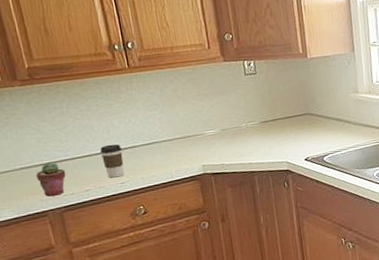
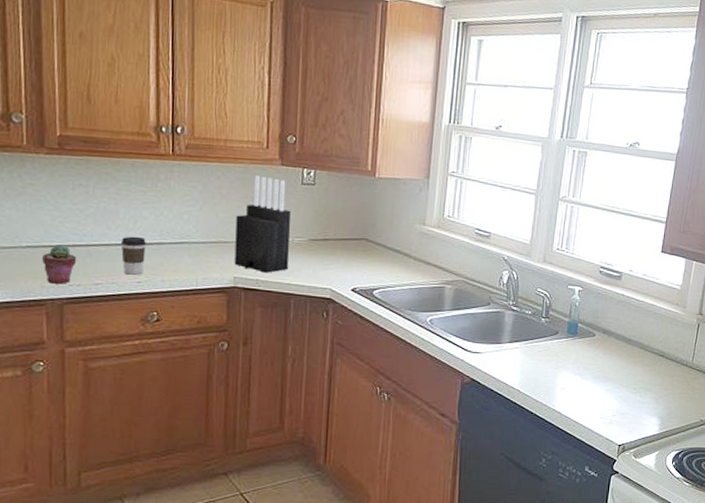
knife block: none [194,73,247,157] -> present [234,175,290,273]

